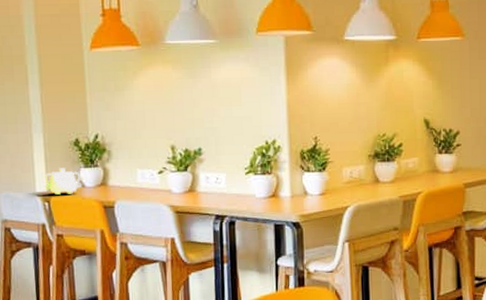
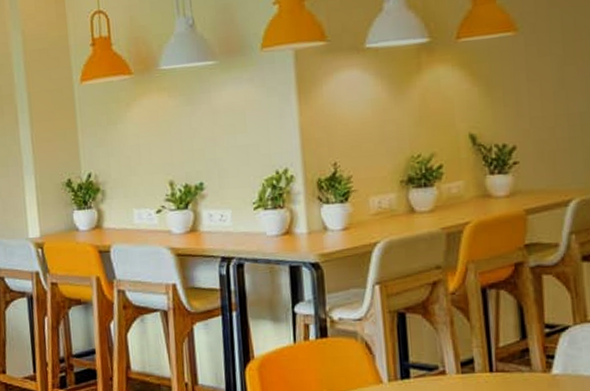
teapot: present [44,168,82,195] -> none [36,211,76,240]

